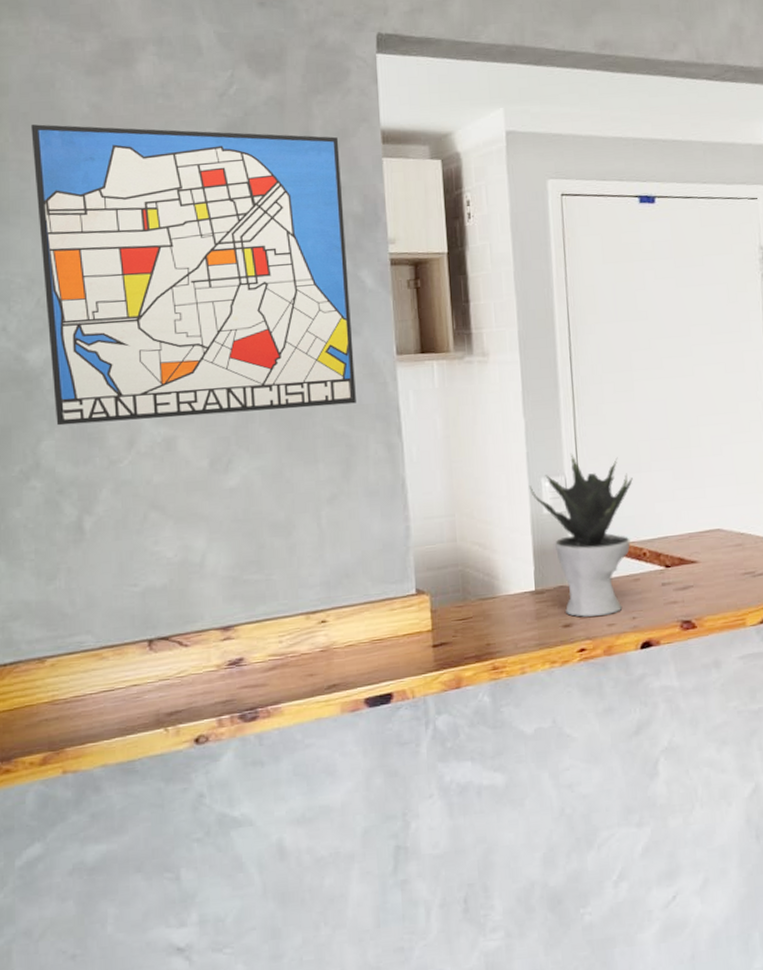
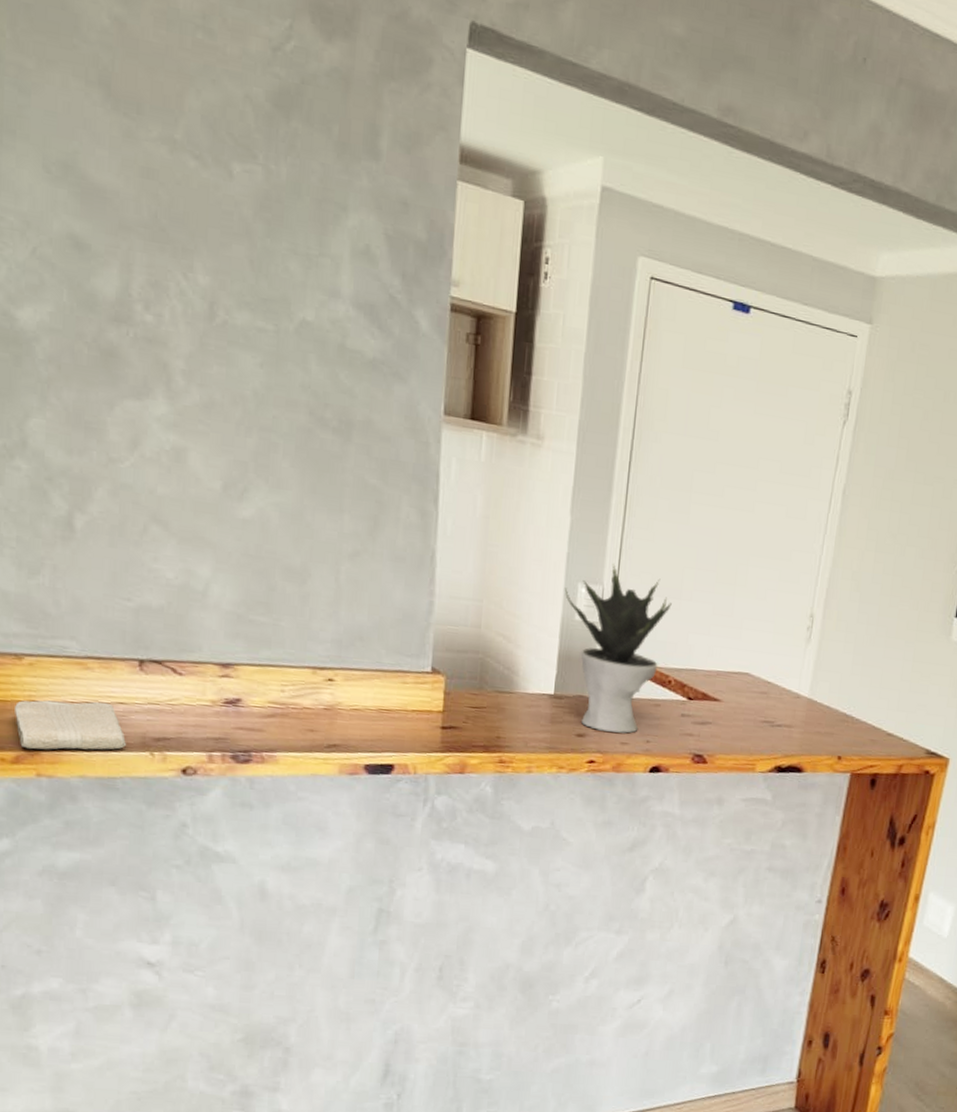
wall art: present [31,124,356,426] -> none [35,22,410,458]
washcloth: none [40,687,142,748] -> present [15,700,126,750]

